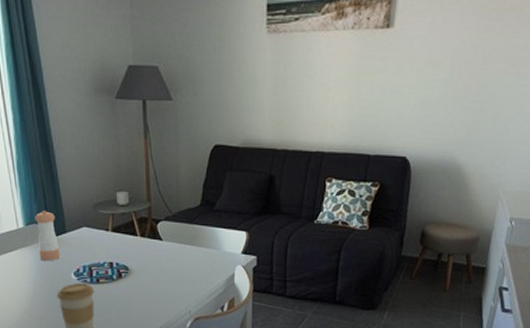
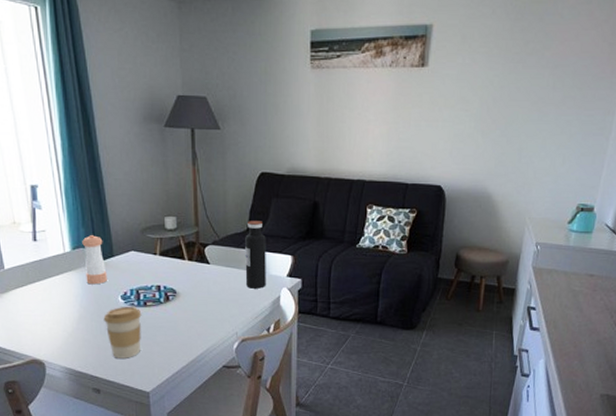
water bottle: none [198,195,220,266] -> present [245,221,266,289]

